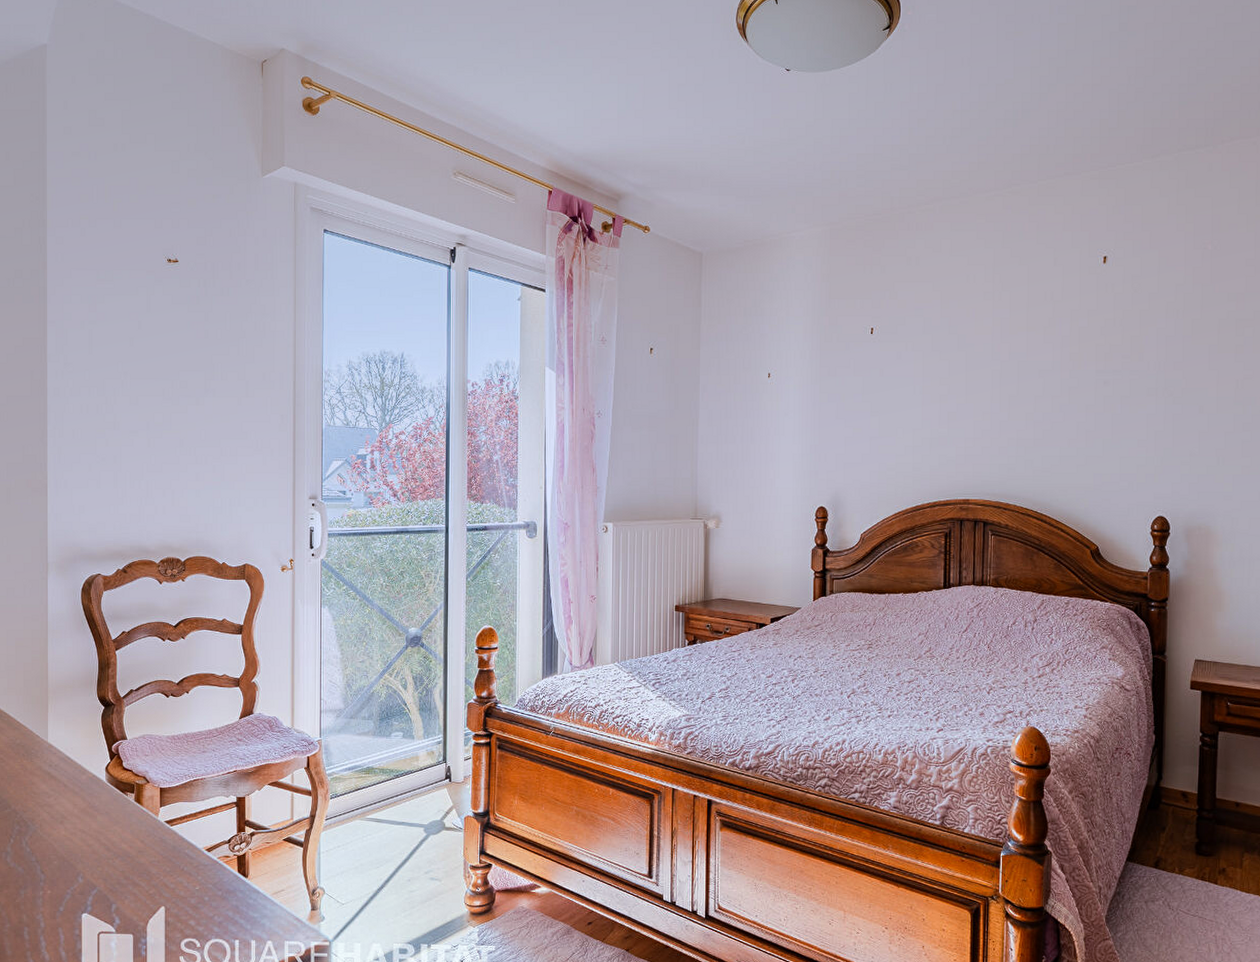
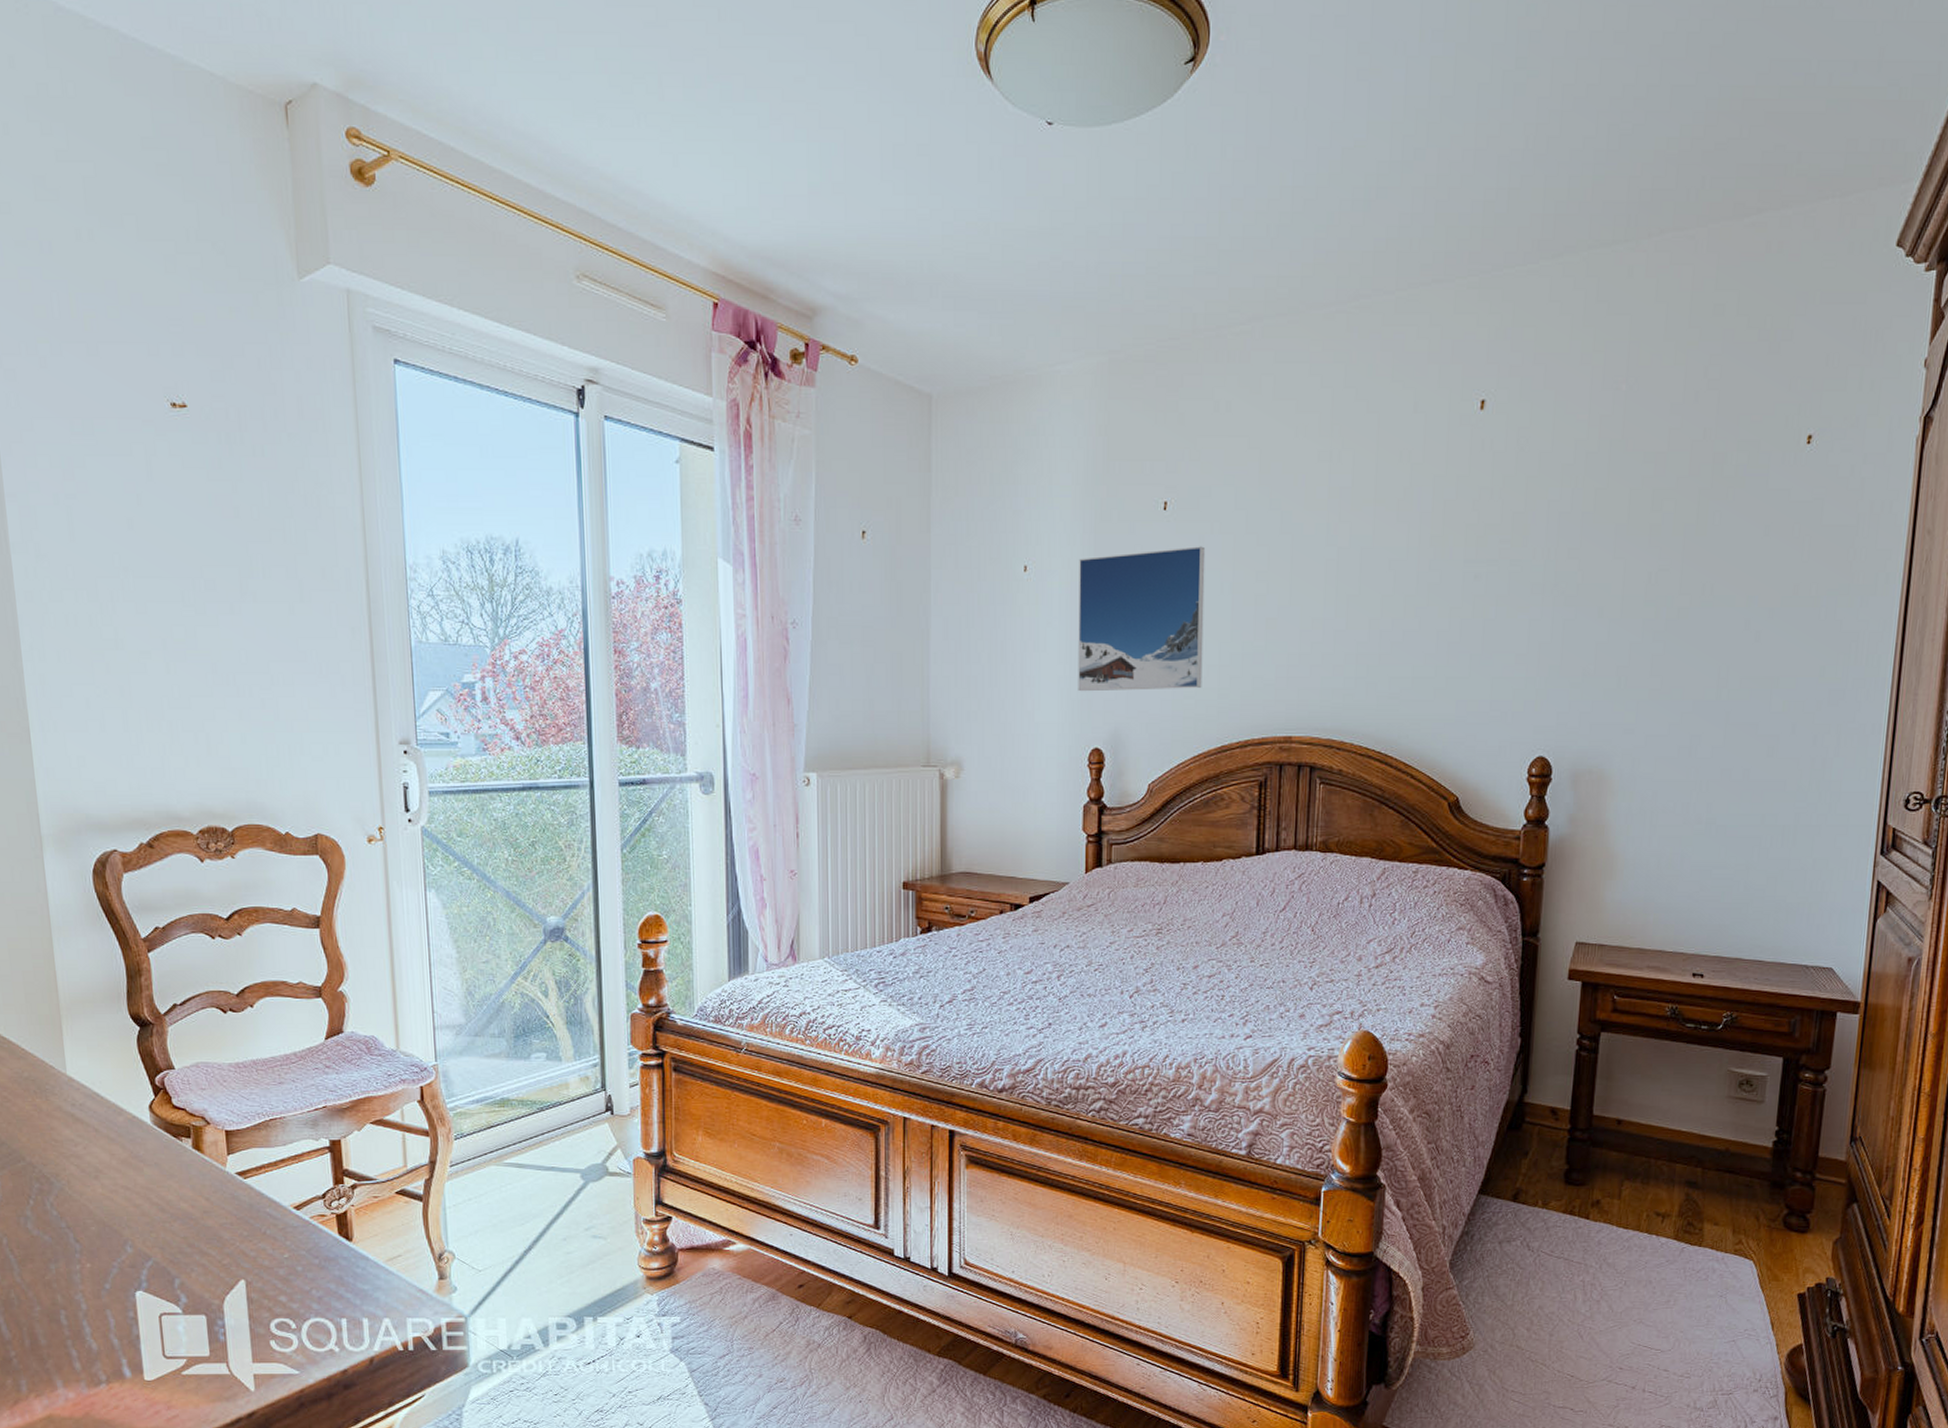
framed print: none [808,360,902,465] -> present [1078,546,1206,692]

